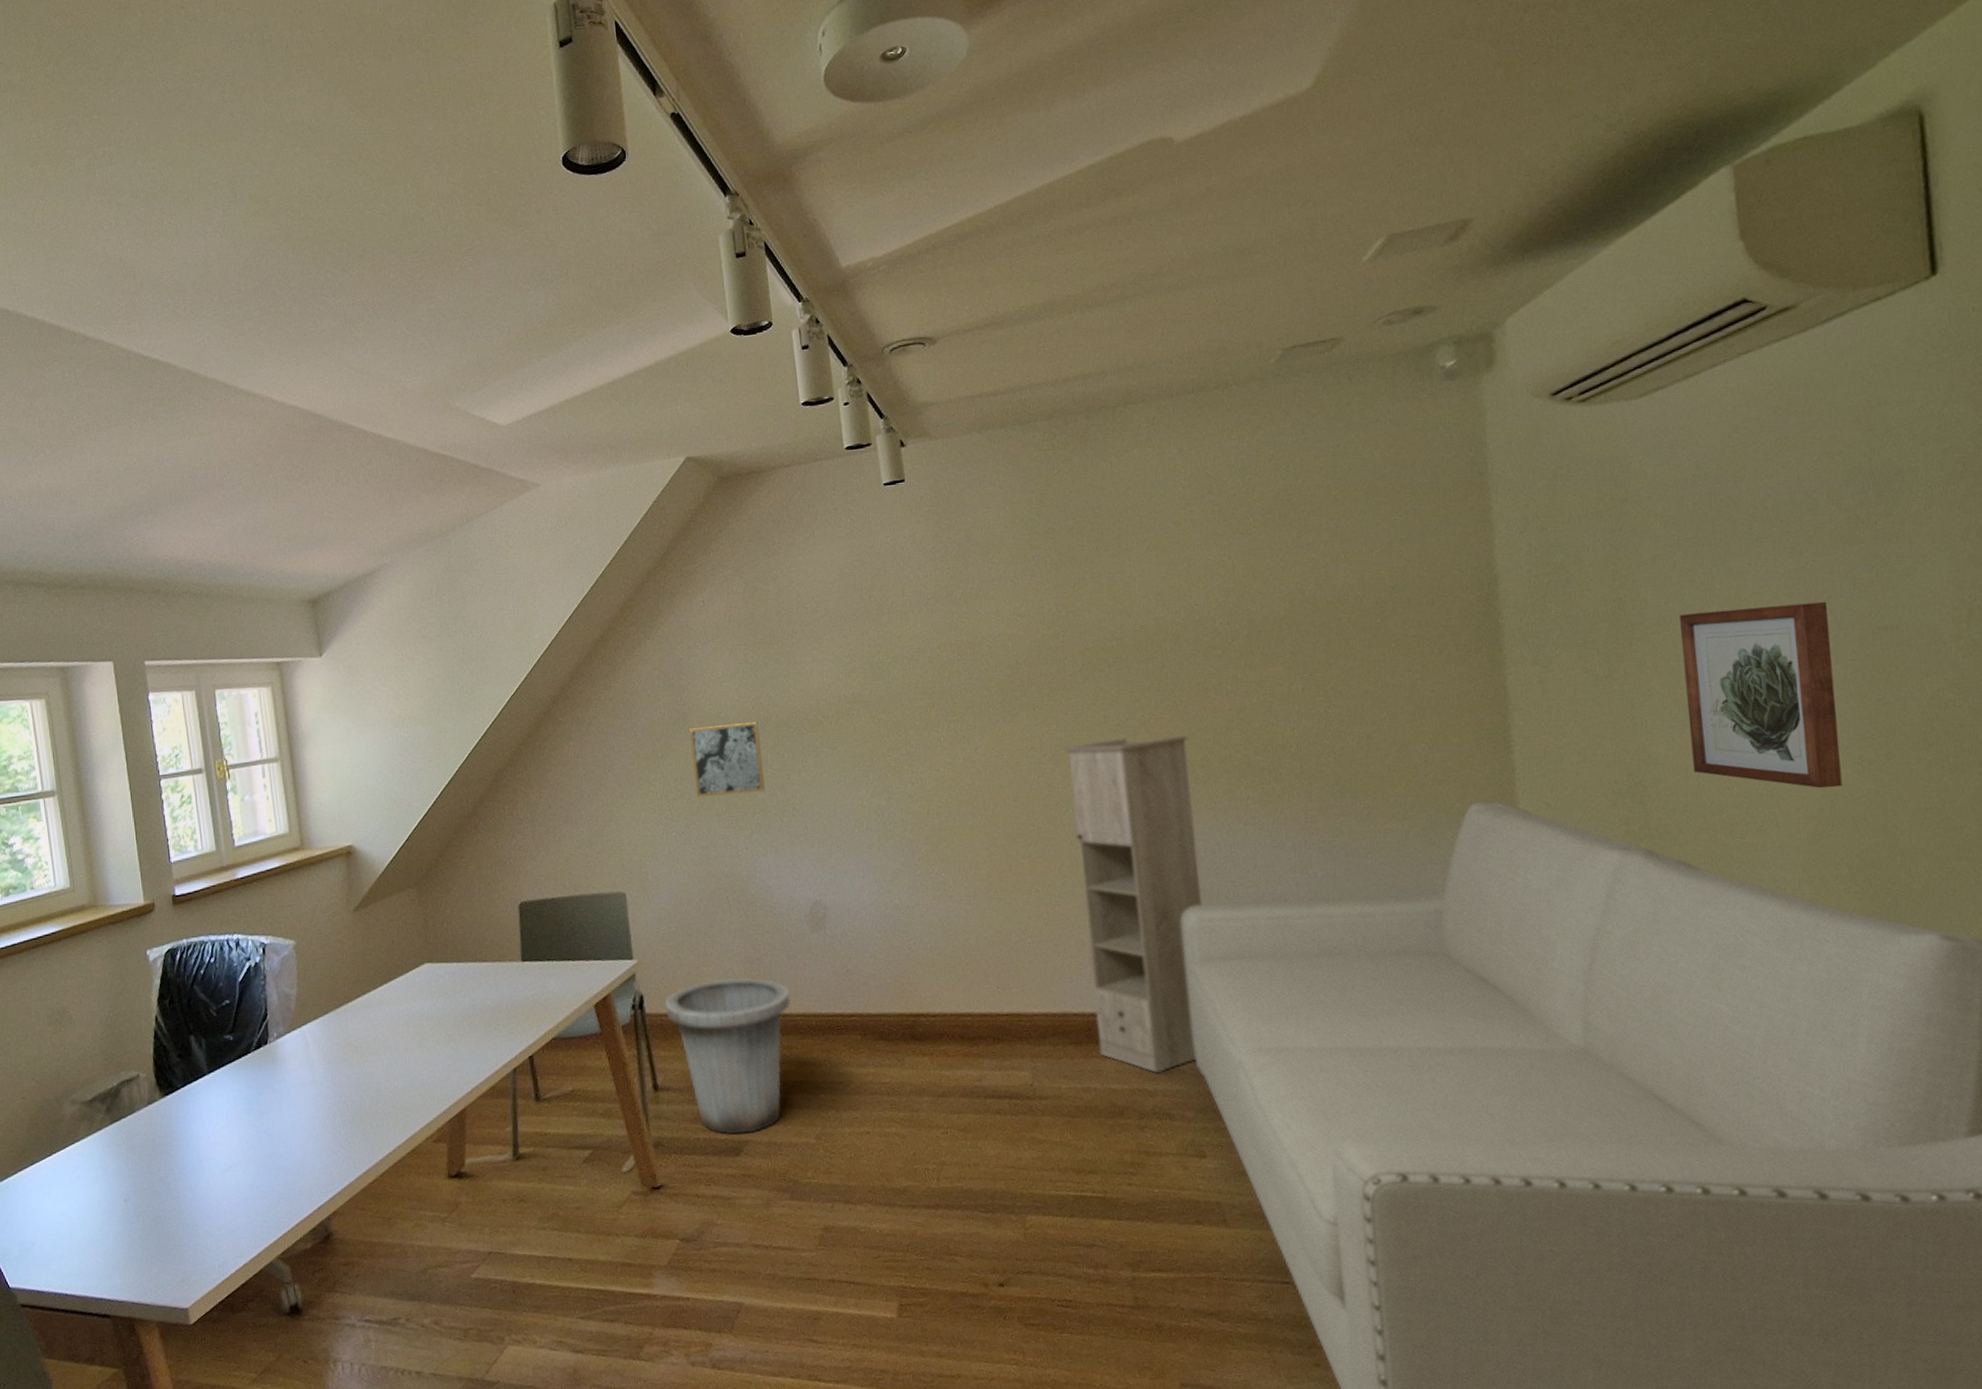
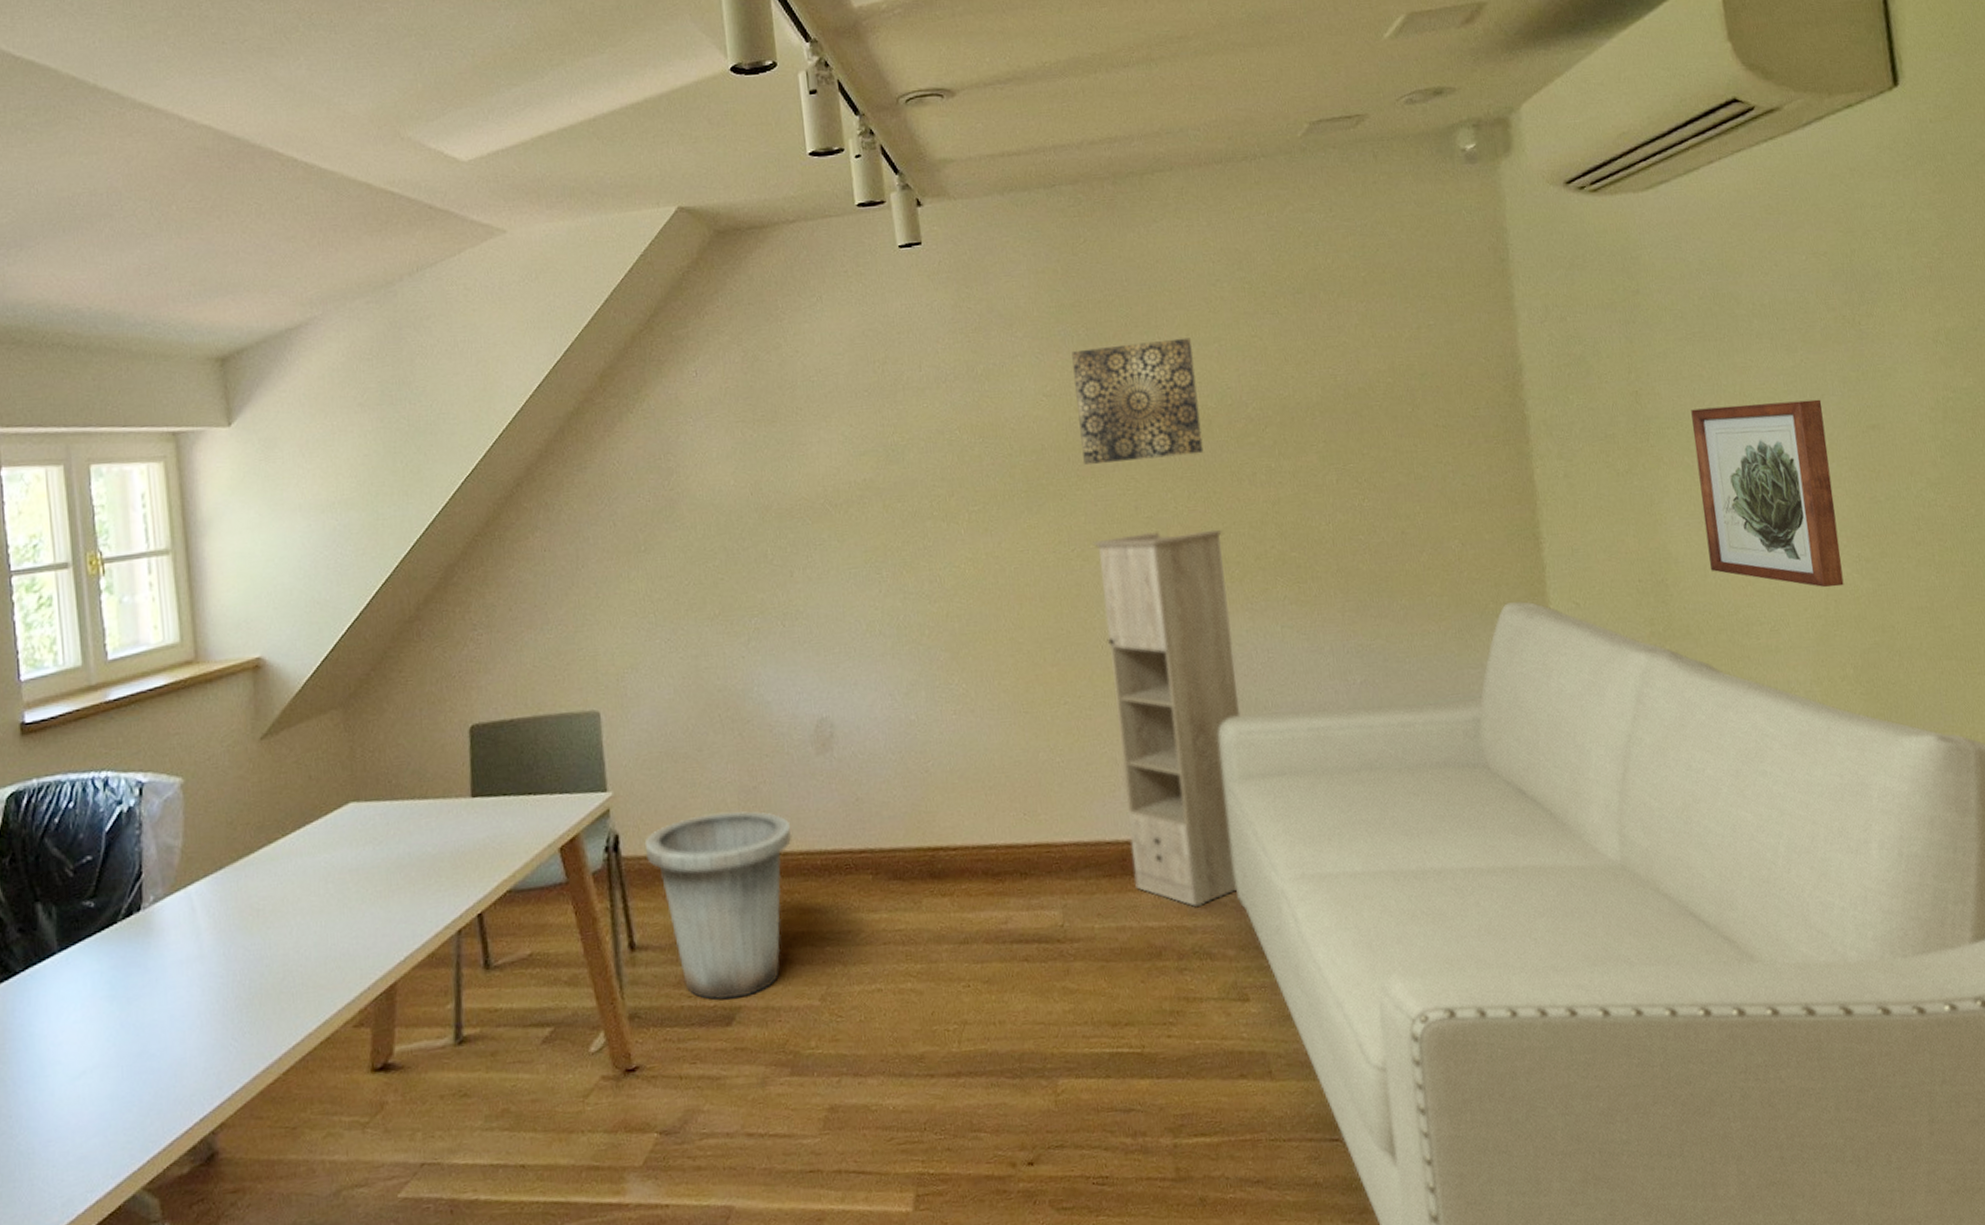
wall art: present [689,722,765,797] -> none [678,510,764,598]
wall art: none [1045,558,1171,678] -> present [1071,337,1204,464]

